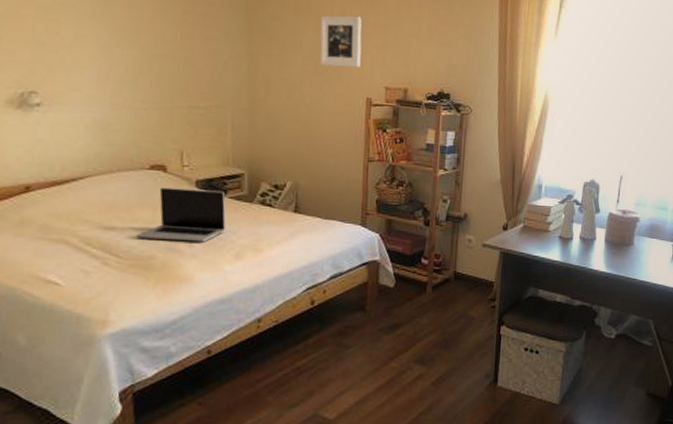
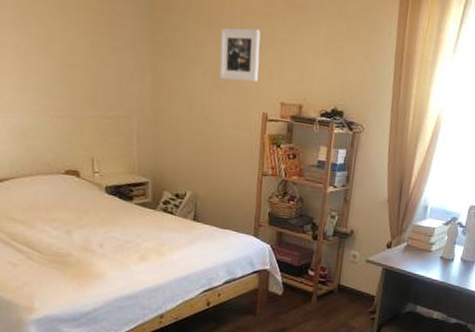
laptop: present [136,187,226,242] -> none [54,191,132,244]

